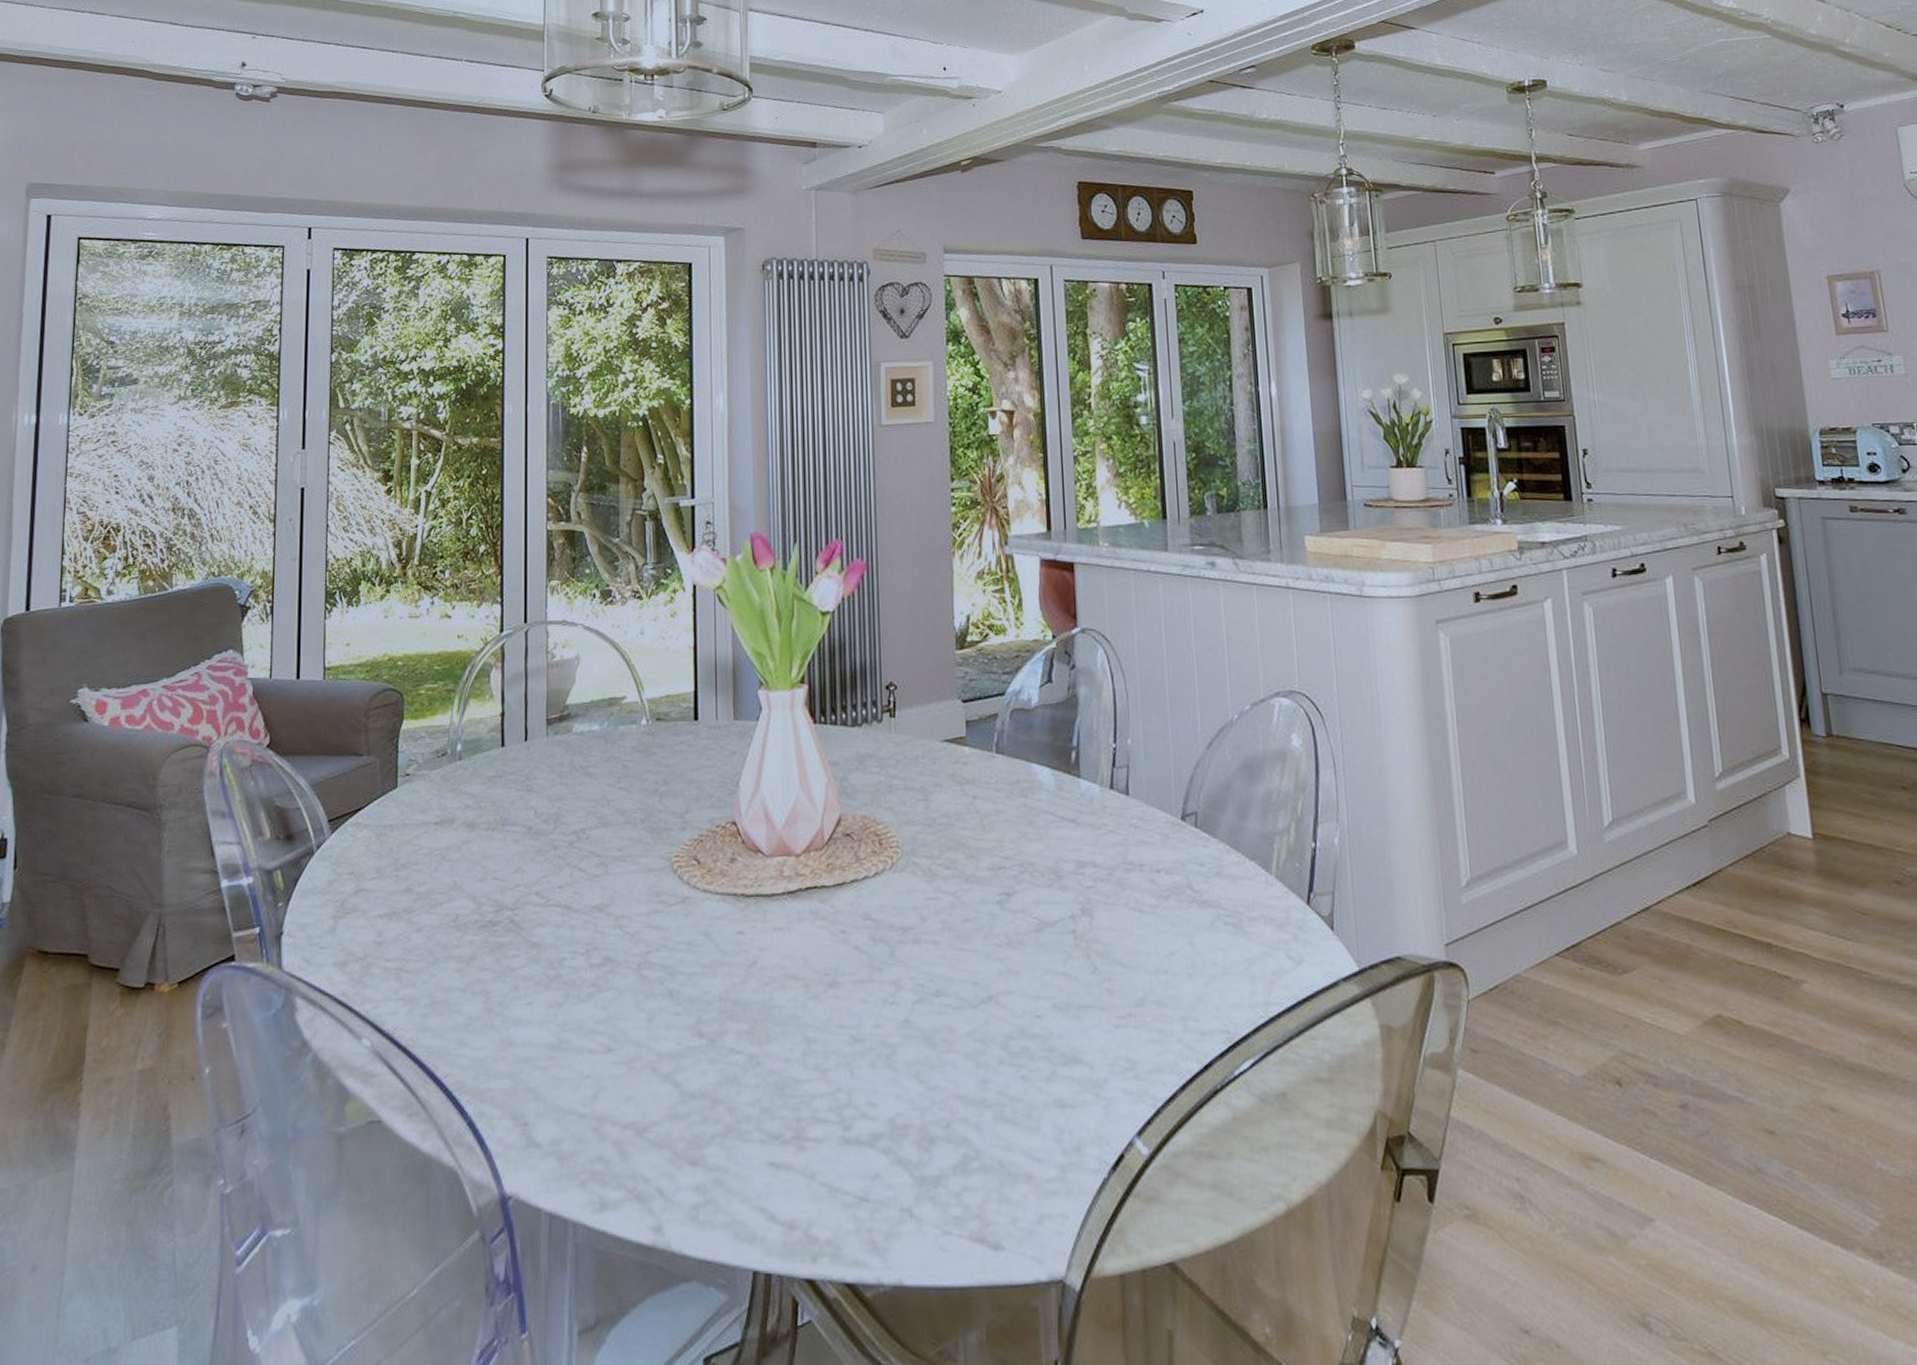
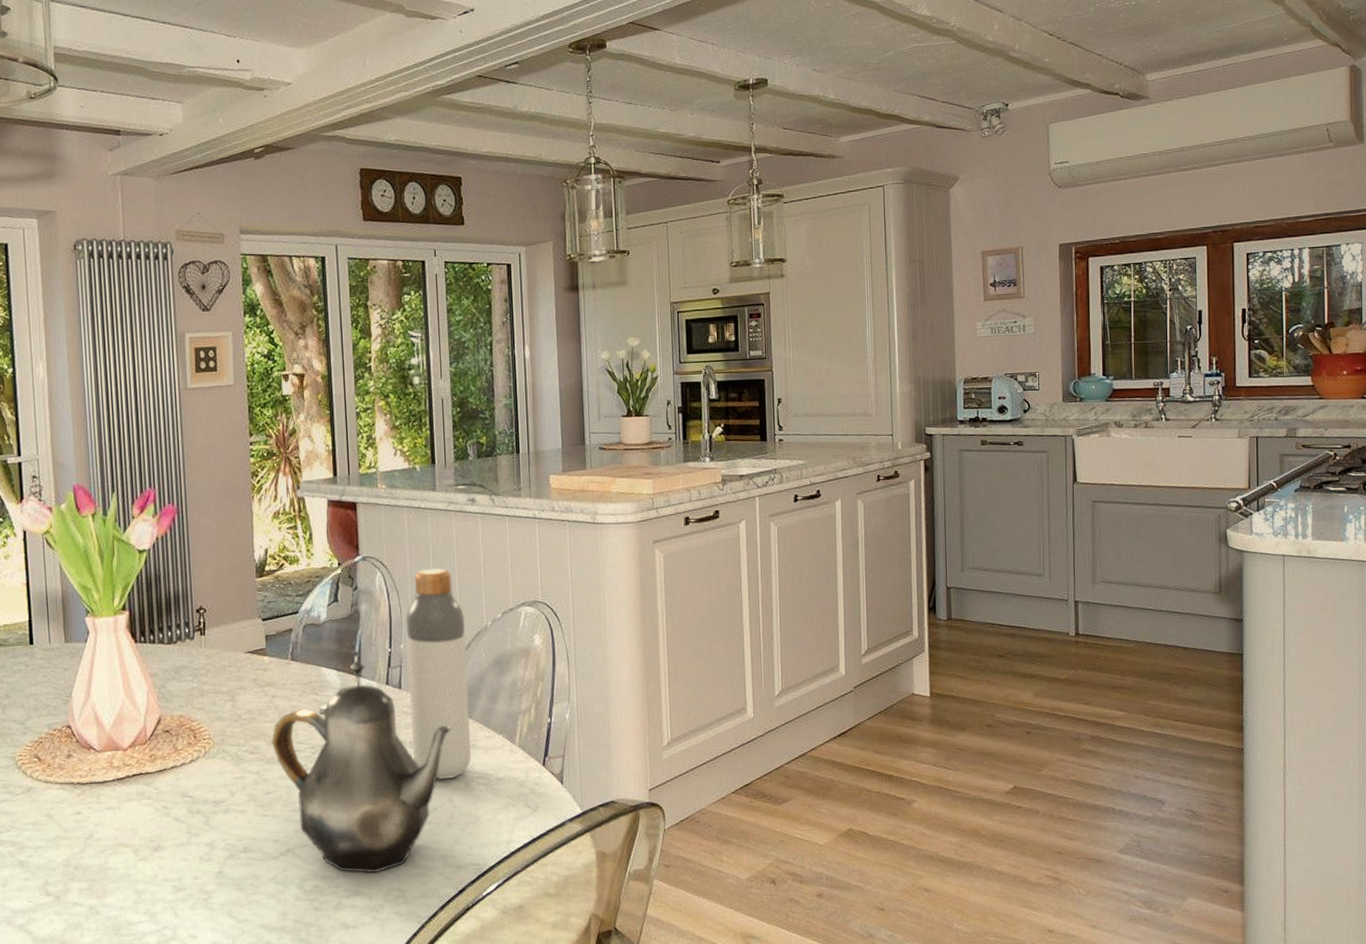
teapot: none [972,757,1190,1035] -> present [272,661,451,873]
bottle: none [1133,645,1217,916] -> present [406,567,472,780]

